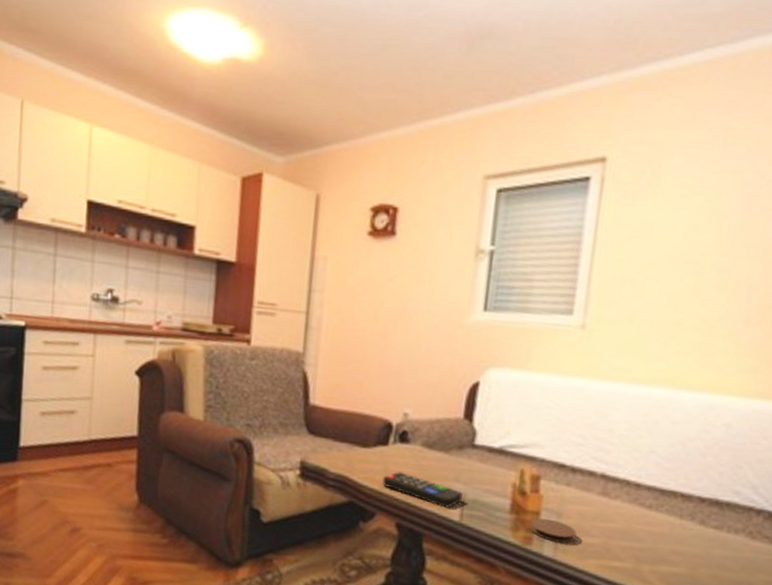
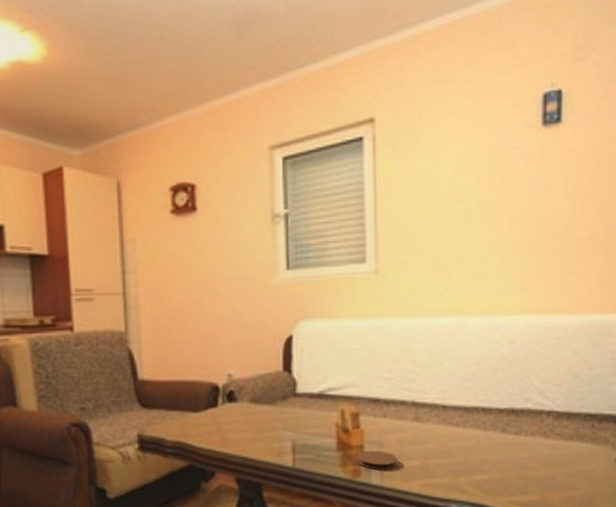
remote control: present [382,471,463,508] -> none [216,428,292,456]

